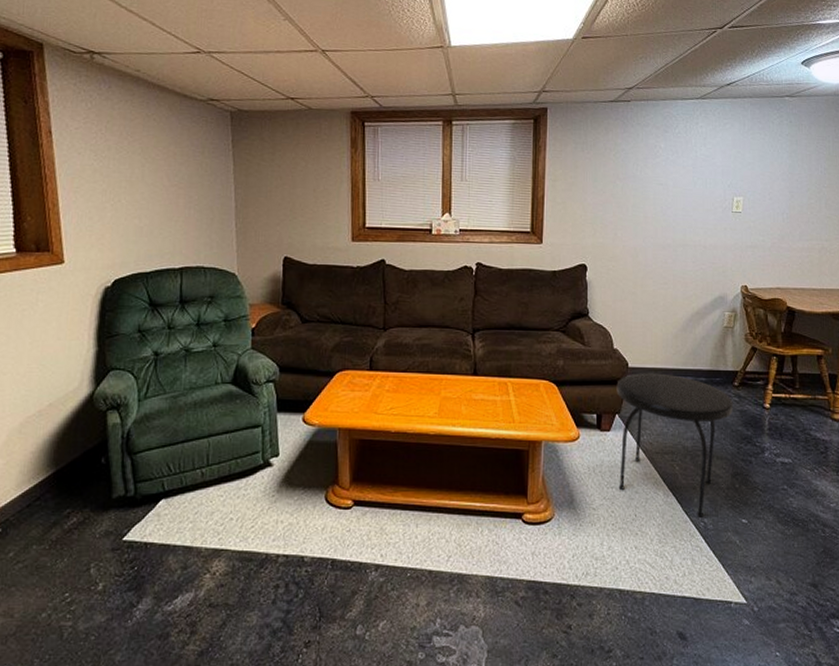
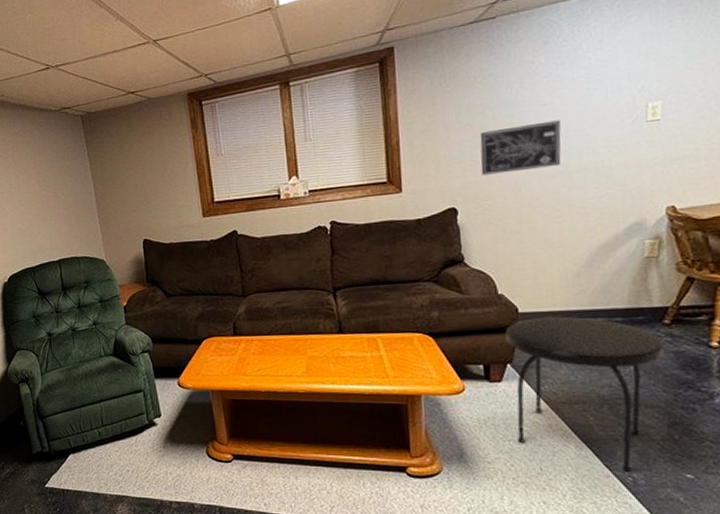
wall art: none [609,199,672,239] -> present [480,120,561,175]

